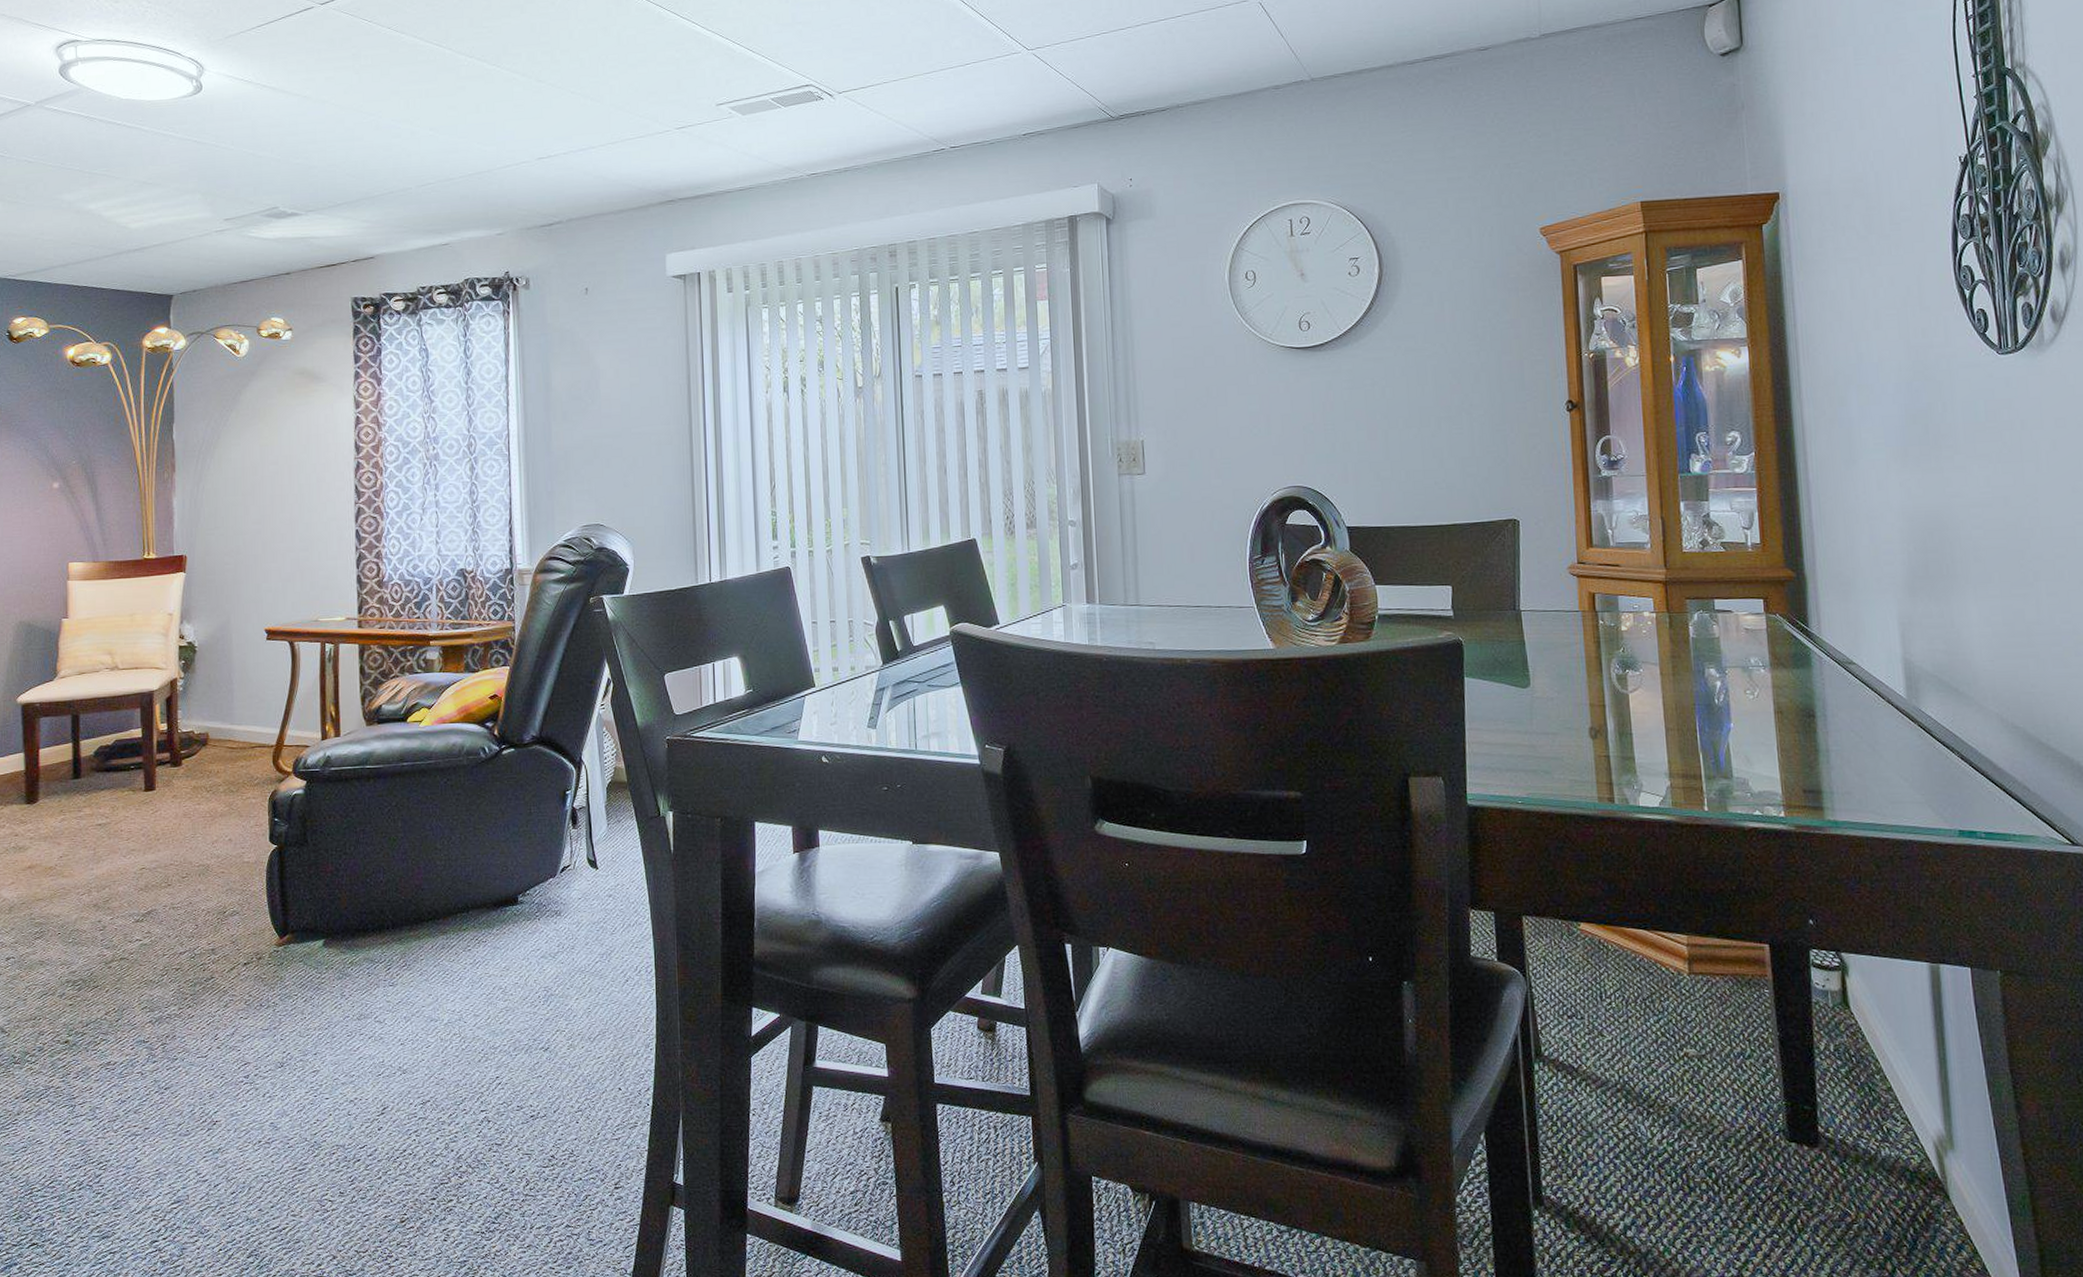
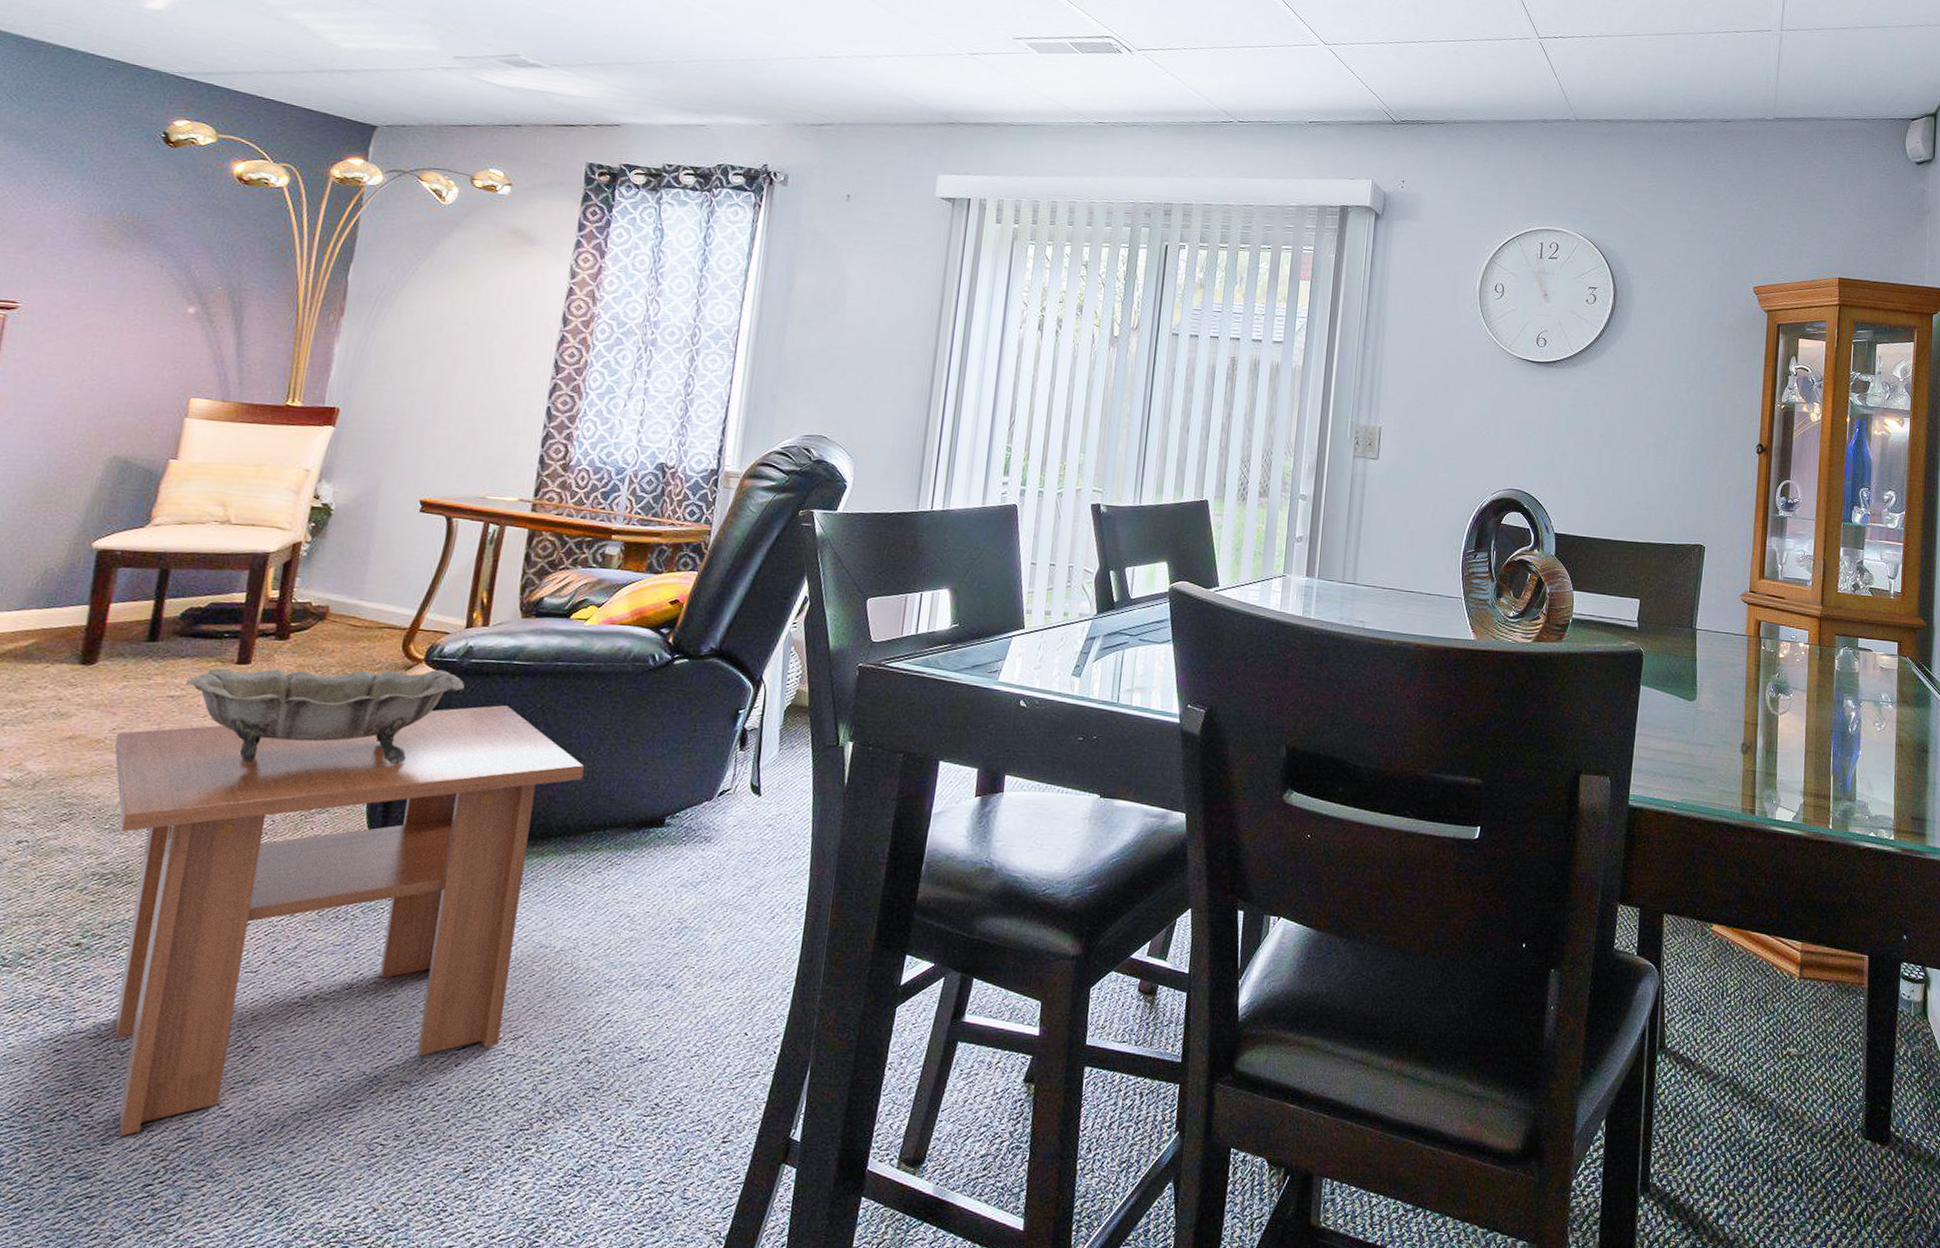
coffee table: none [65,806,442,1202] -> present [115,705,585,1137]
decorative bowl: none [108,779,329,877] -> present [184,668,465,765]

